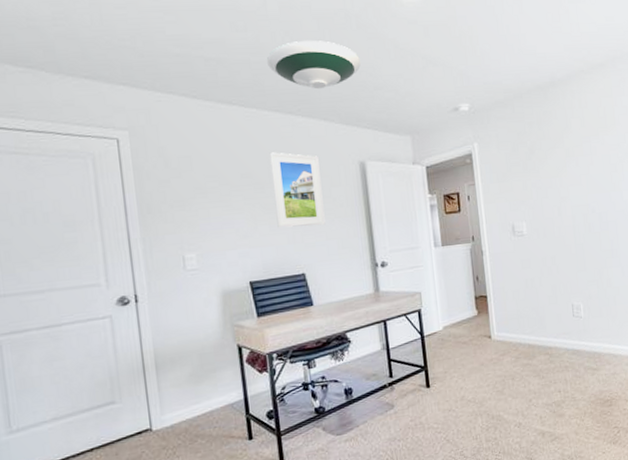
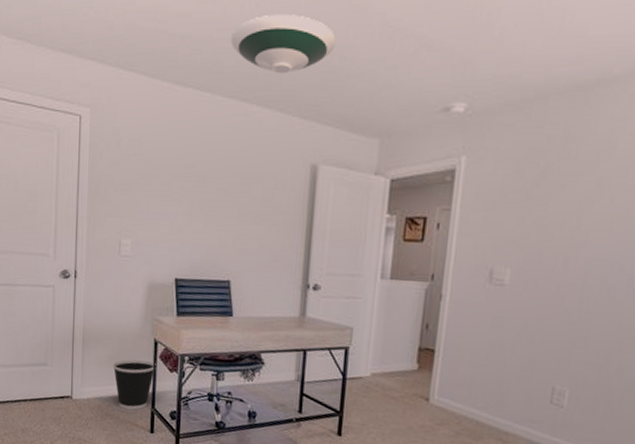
wastebasket: none [195,368,244,425] -> present [112,359,156,410]
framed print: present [269,152,326,228] -> none [211,143,266,232]

